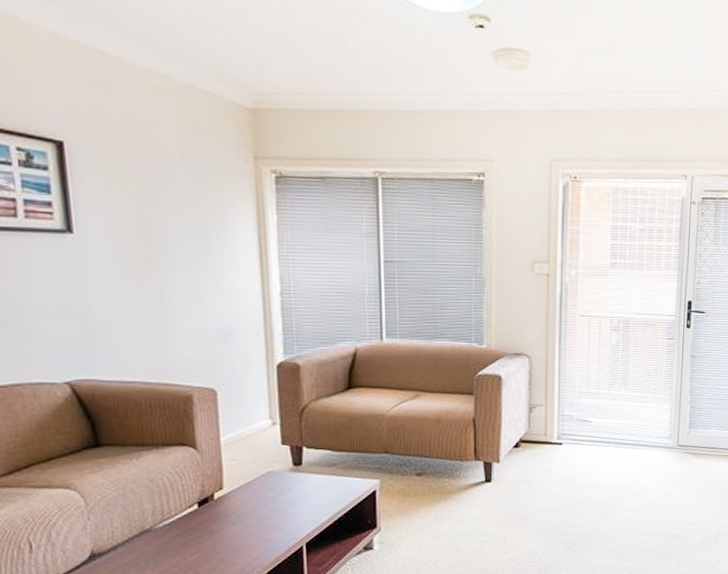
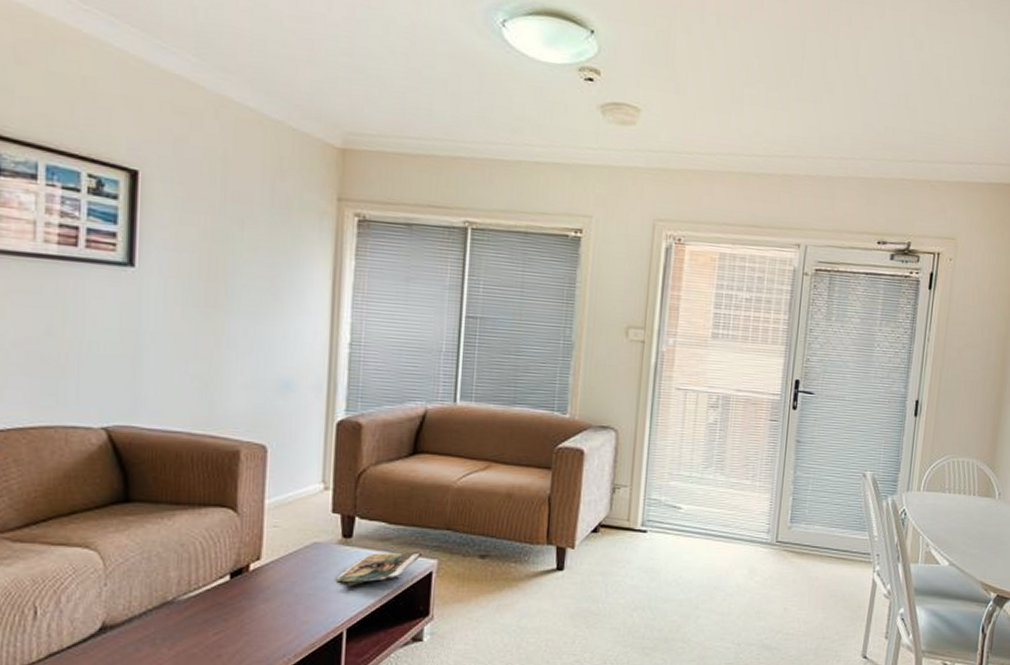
magazine: none [291,474,366,507] -> present [336,552,423,586]

